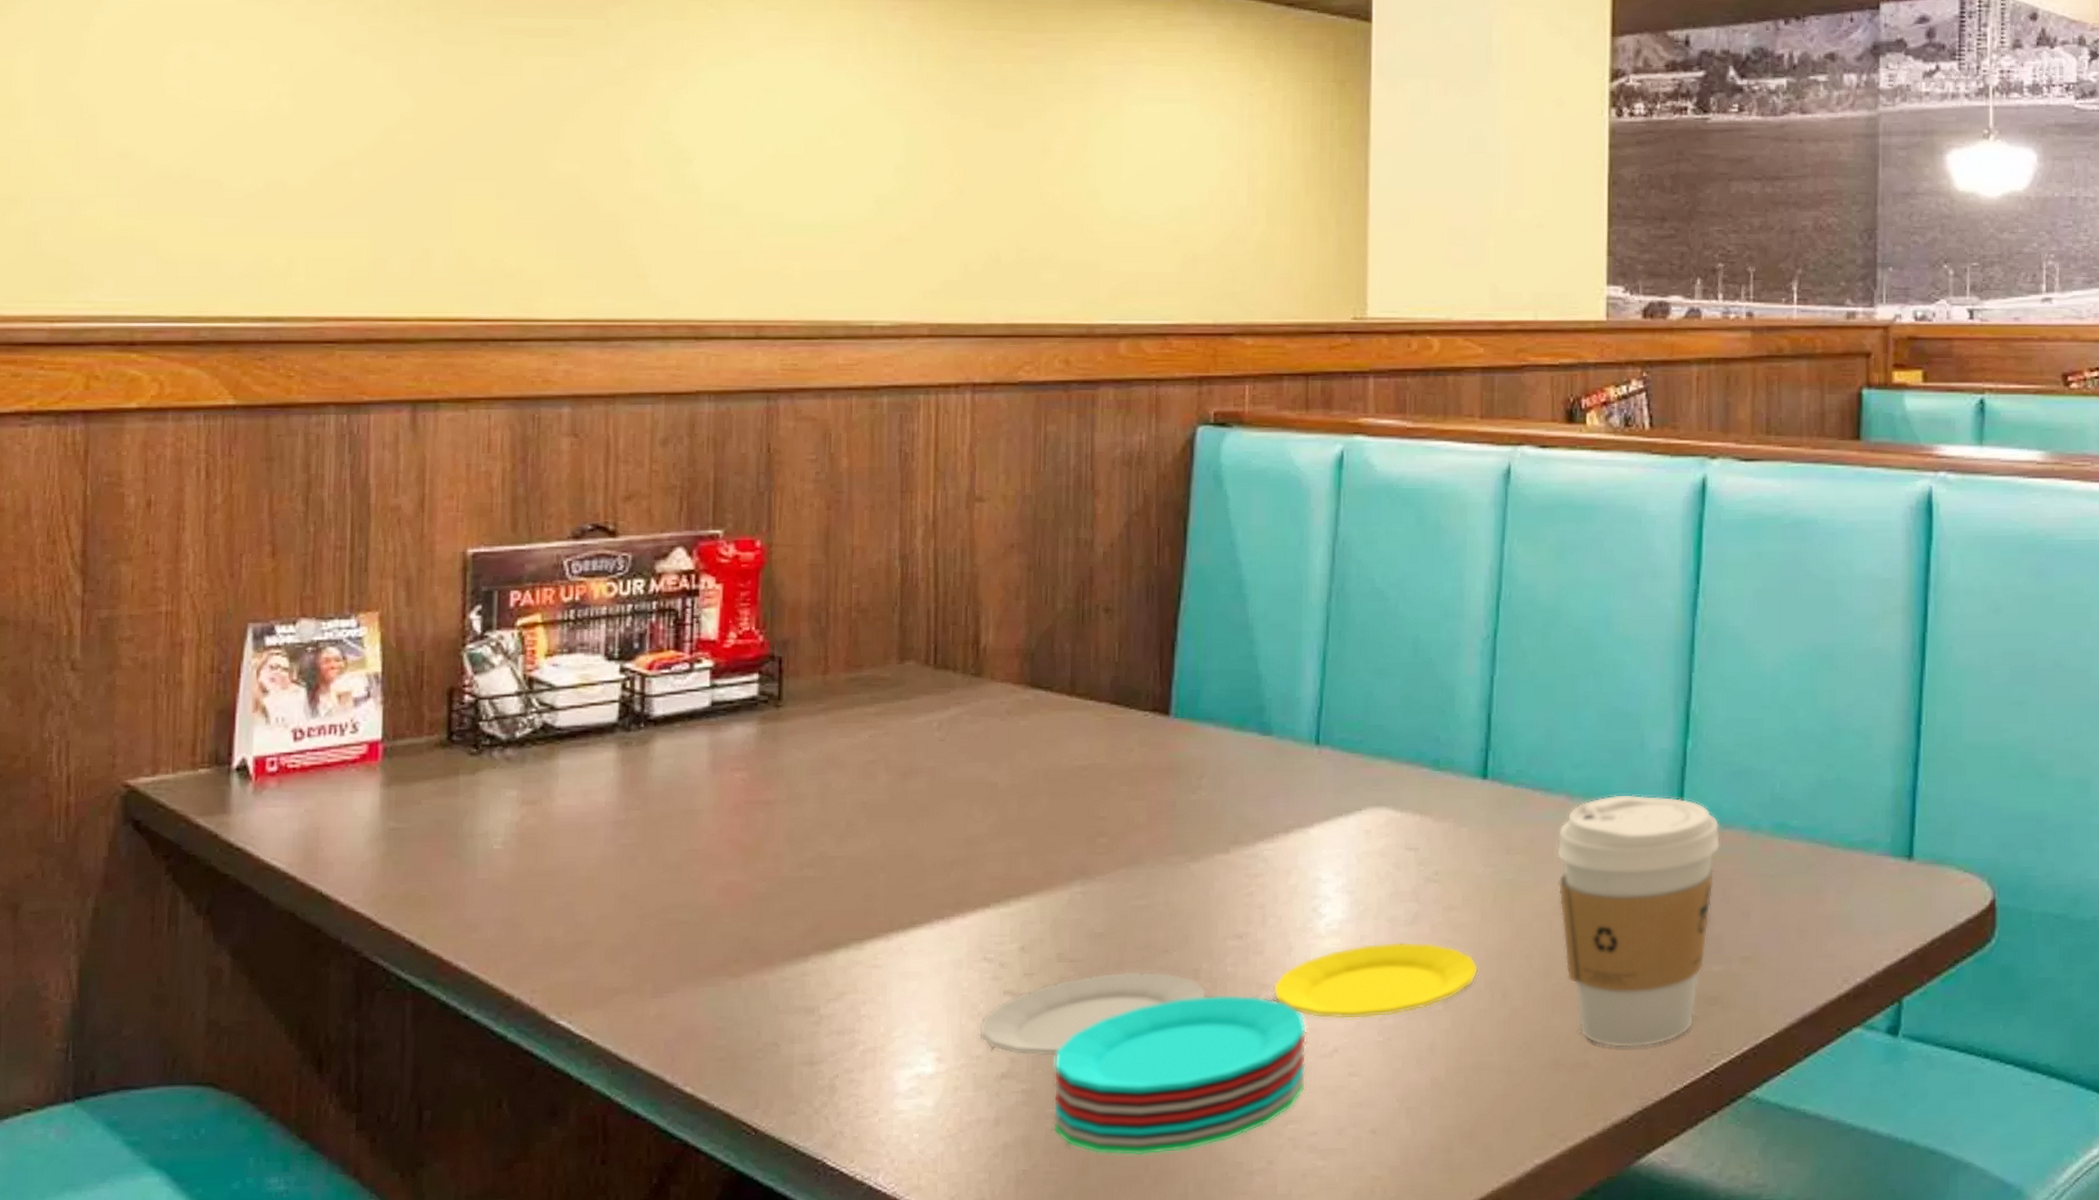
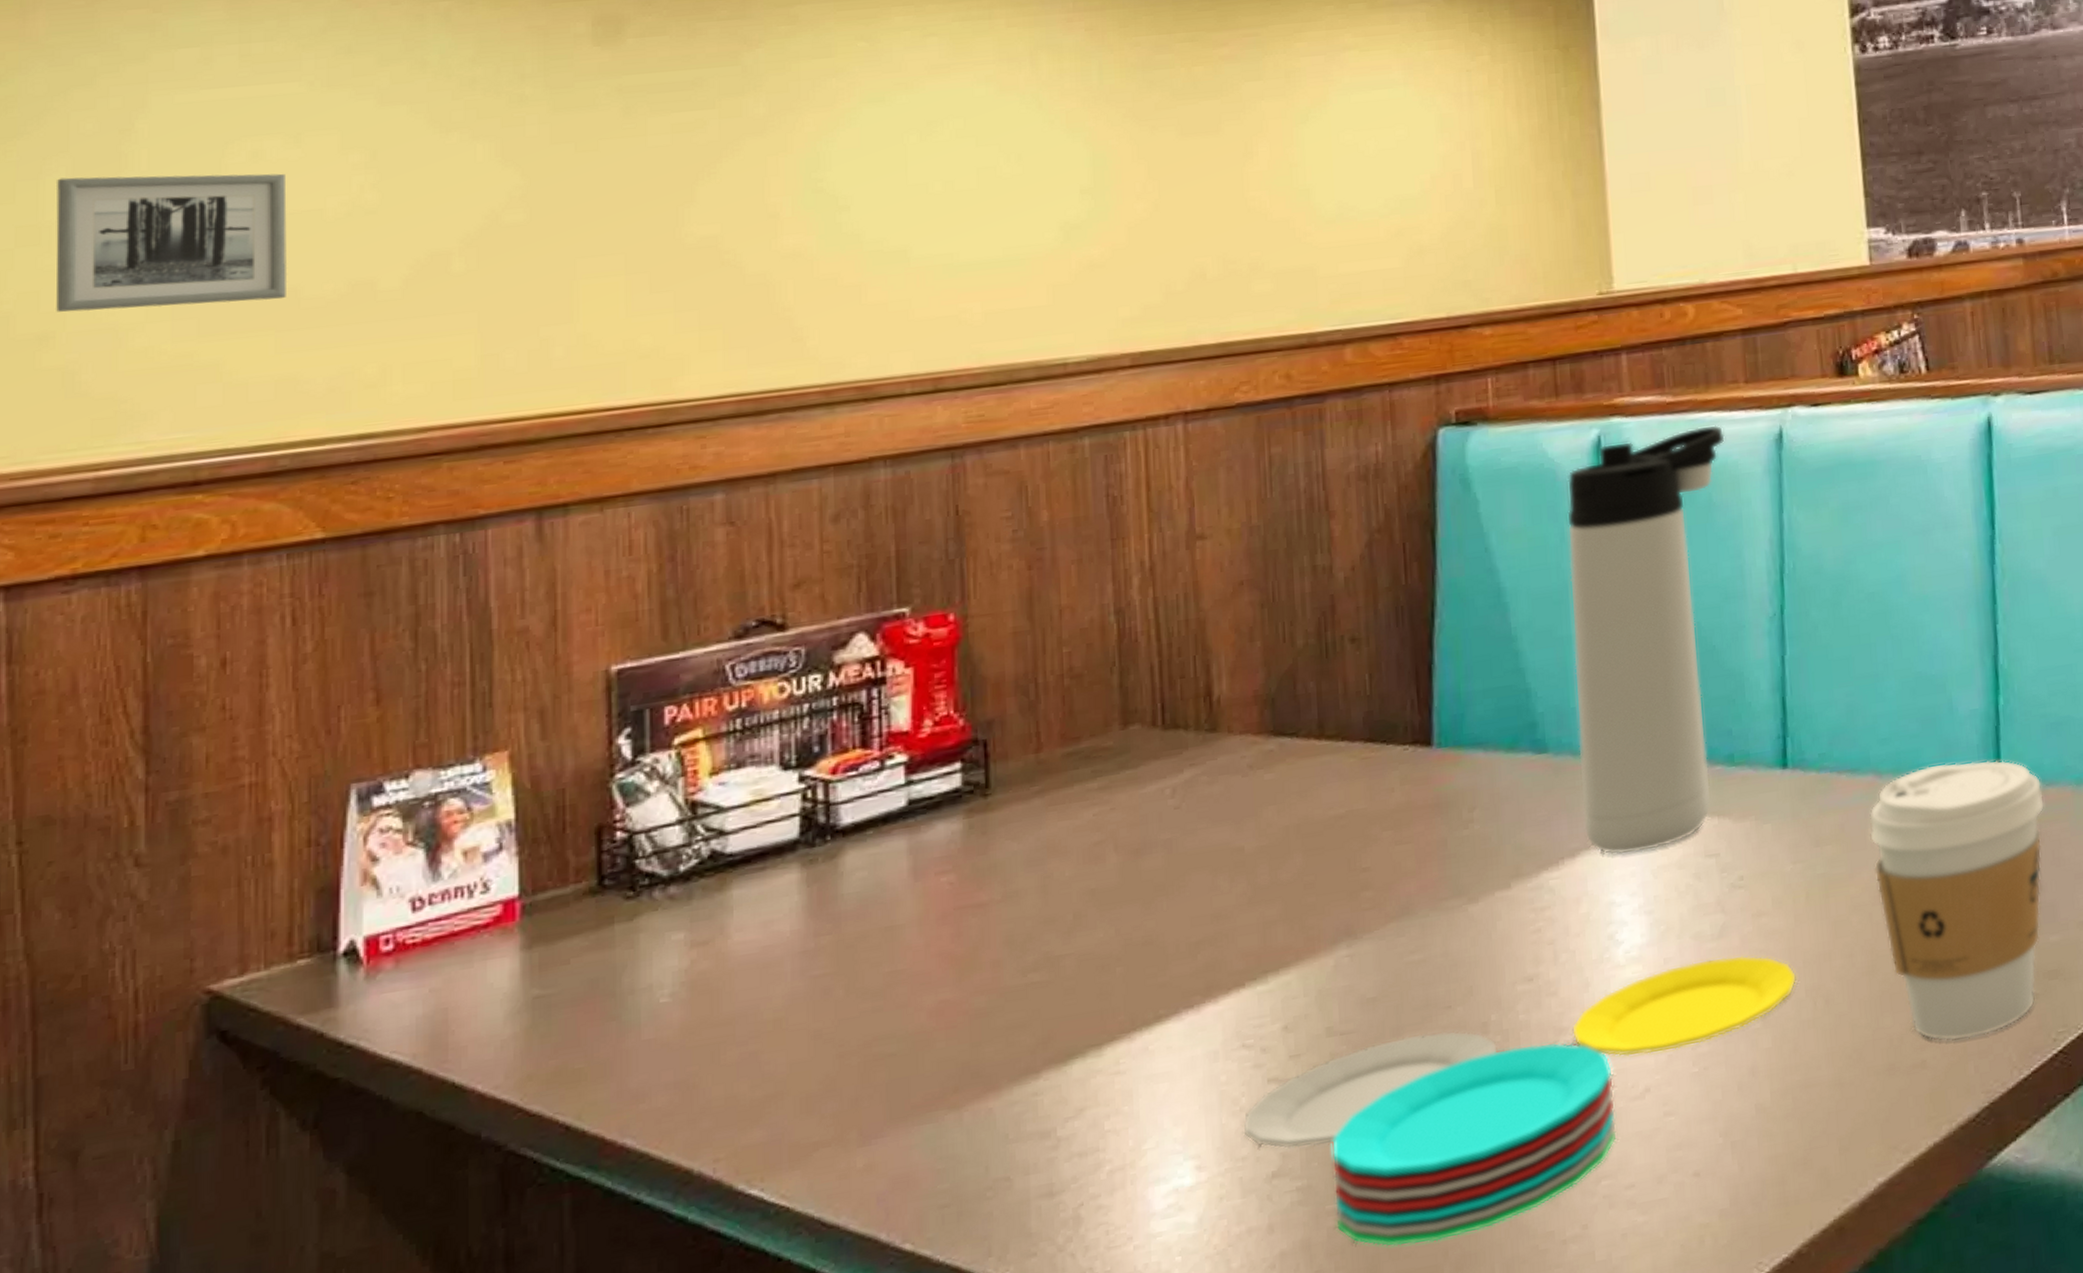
wall art: none [23,59,216,188] -> present [56,173,287,312]
thermos bottle: none [1298,453,1457,837] -> present [1567,424,1725,855]

